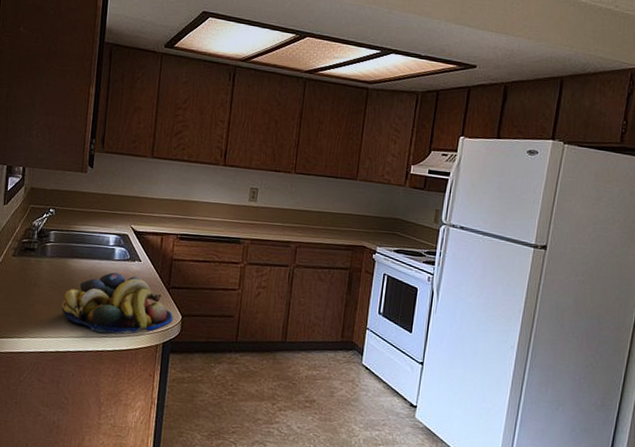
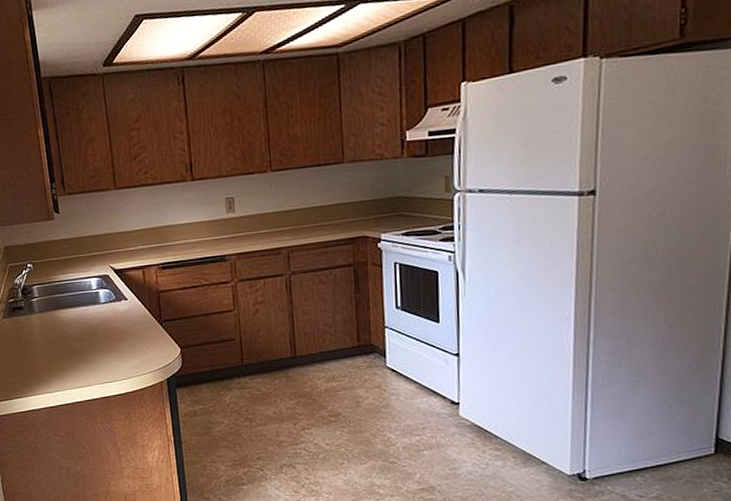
fruit bowl: present [61,272,173,334] -> none [59,316,172,380]

